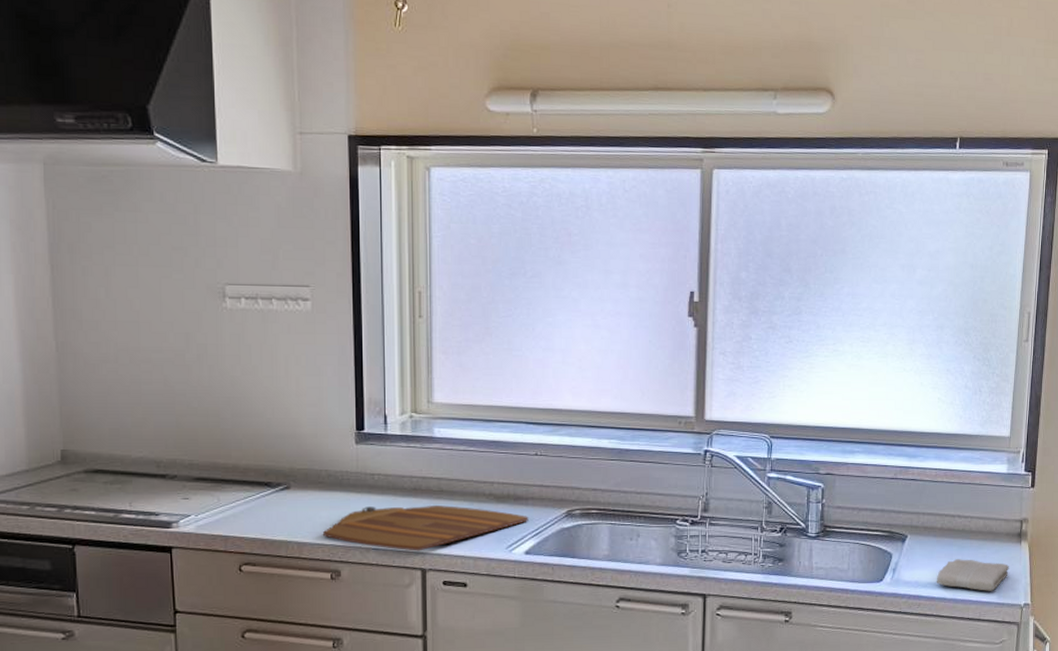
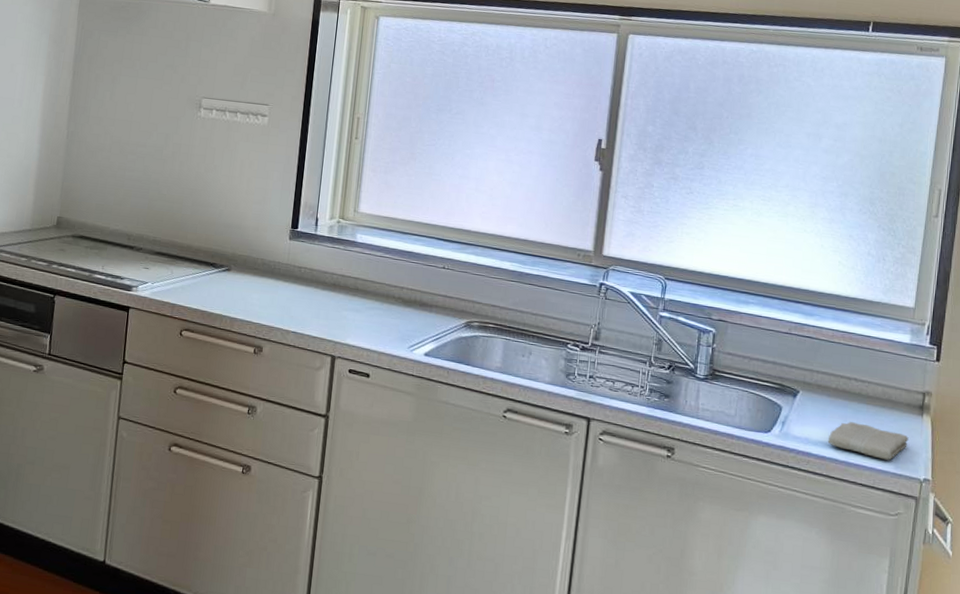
cutting board: present [323,505,529,551] -> none [252,294,431,340]

